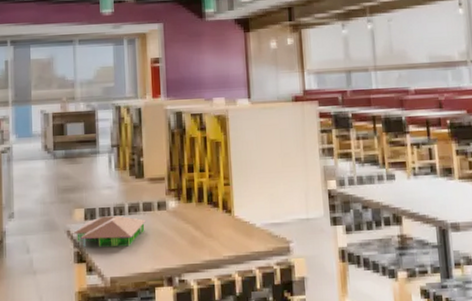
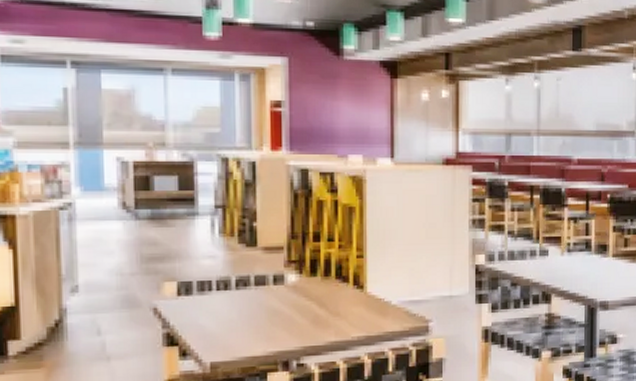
architectural model: present [73,216,146,248] -> none [161,290,258,328]

